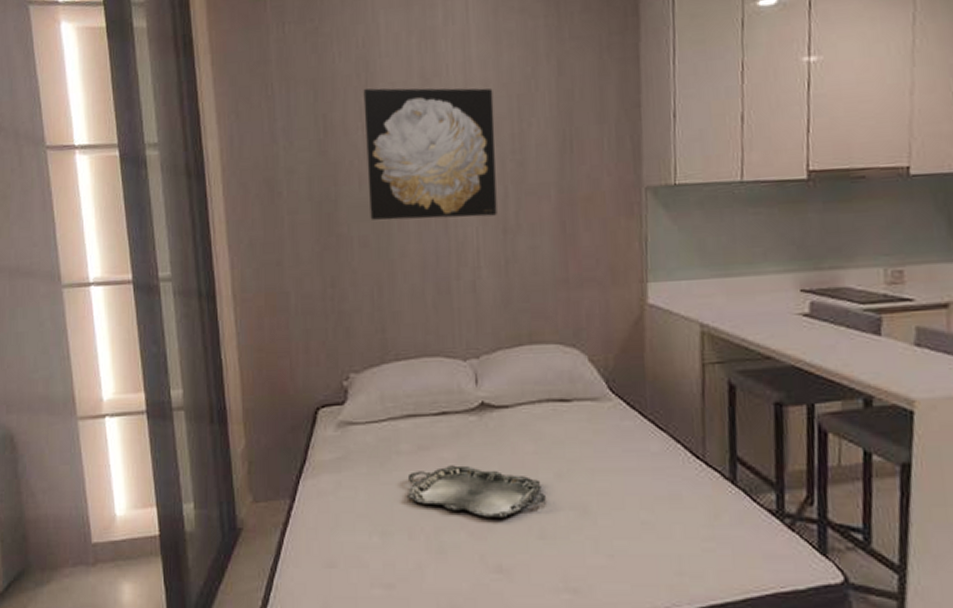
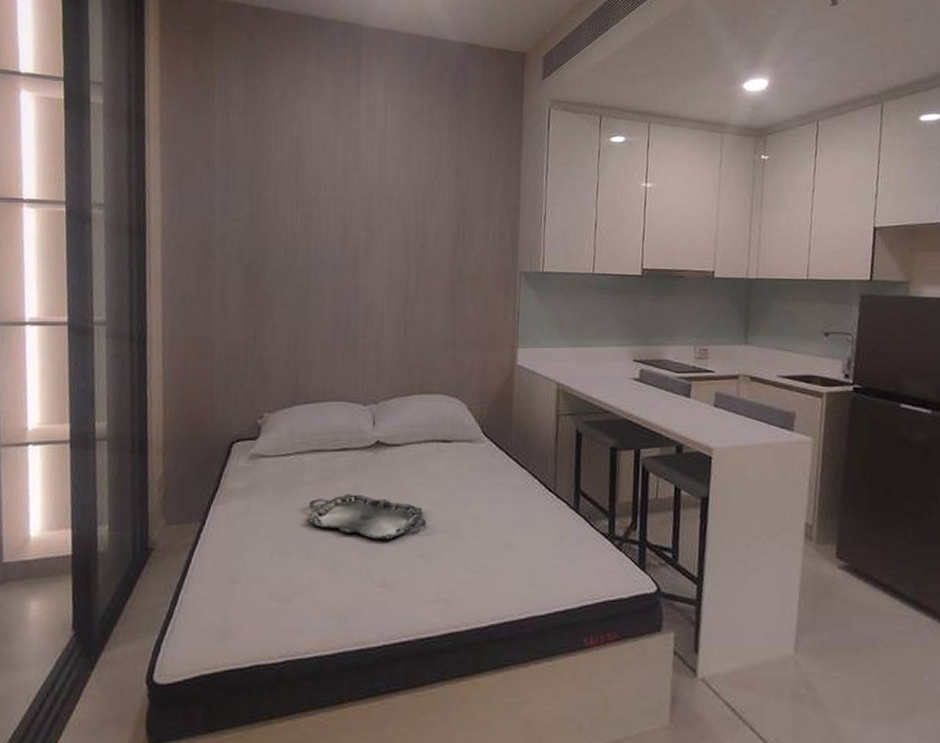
wall art: present [363,88,497,220] -> none [292,175,403,287]

